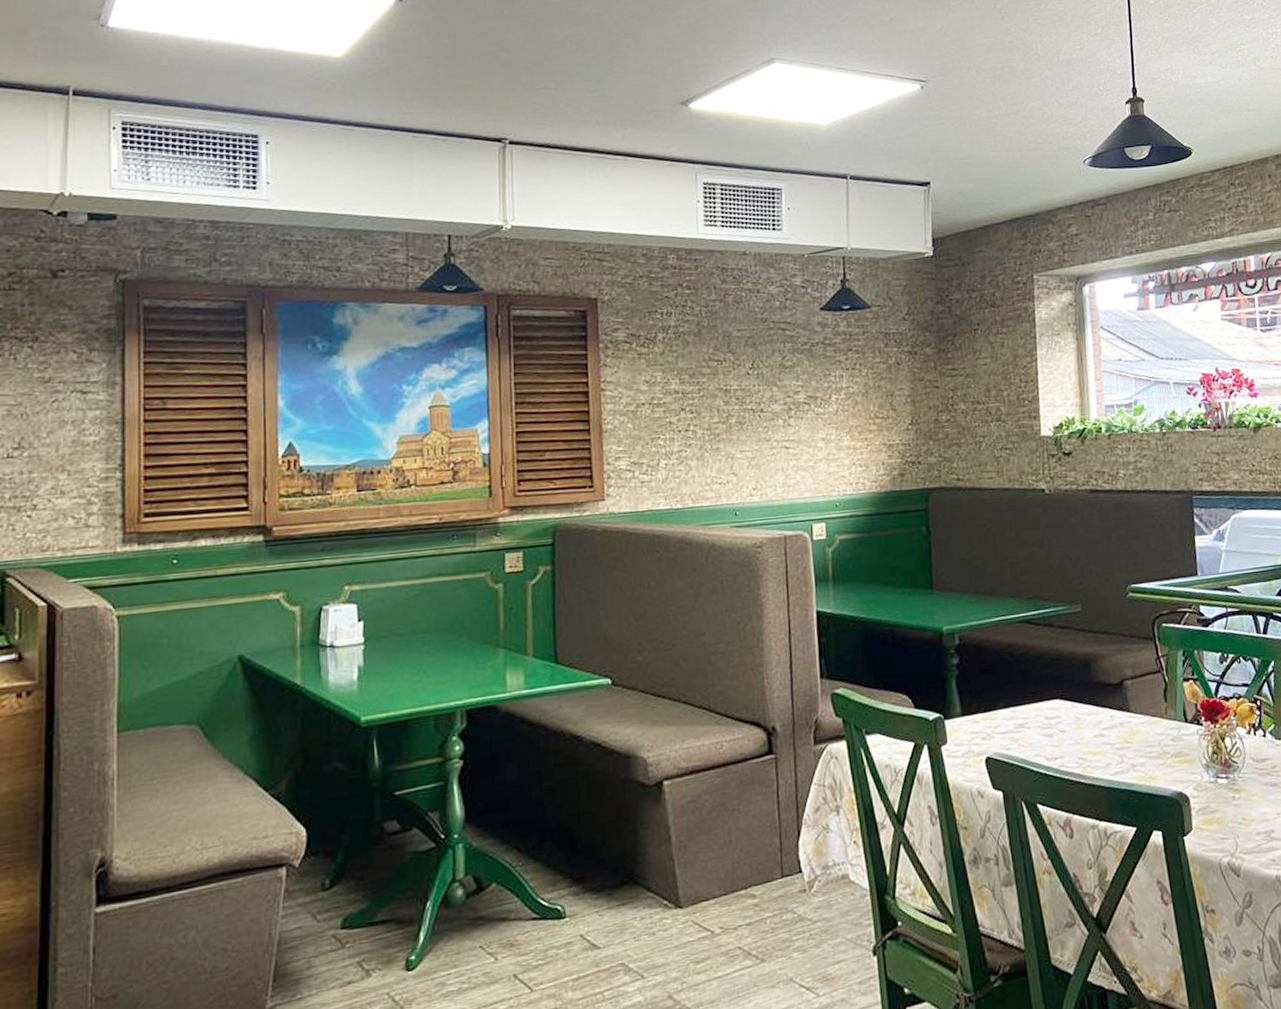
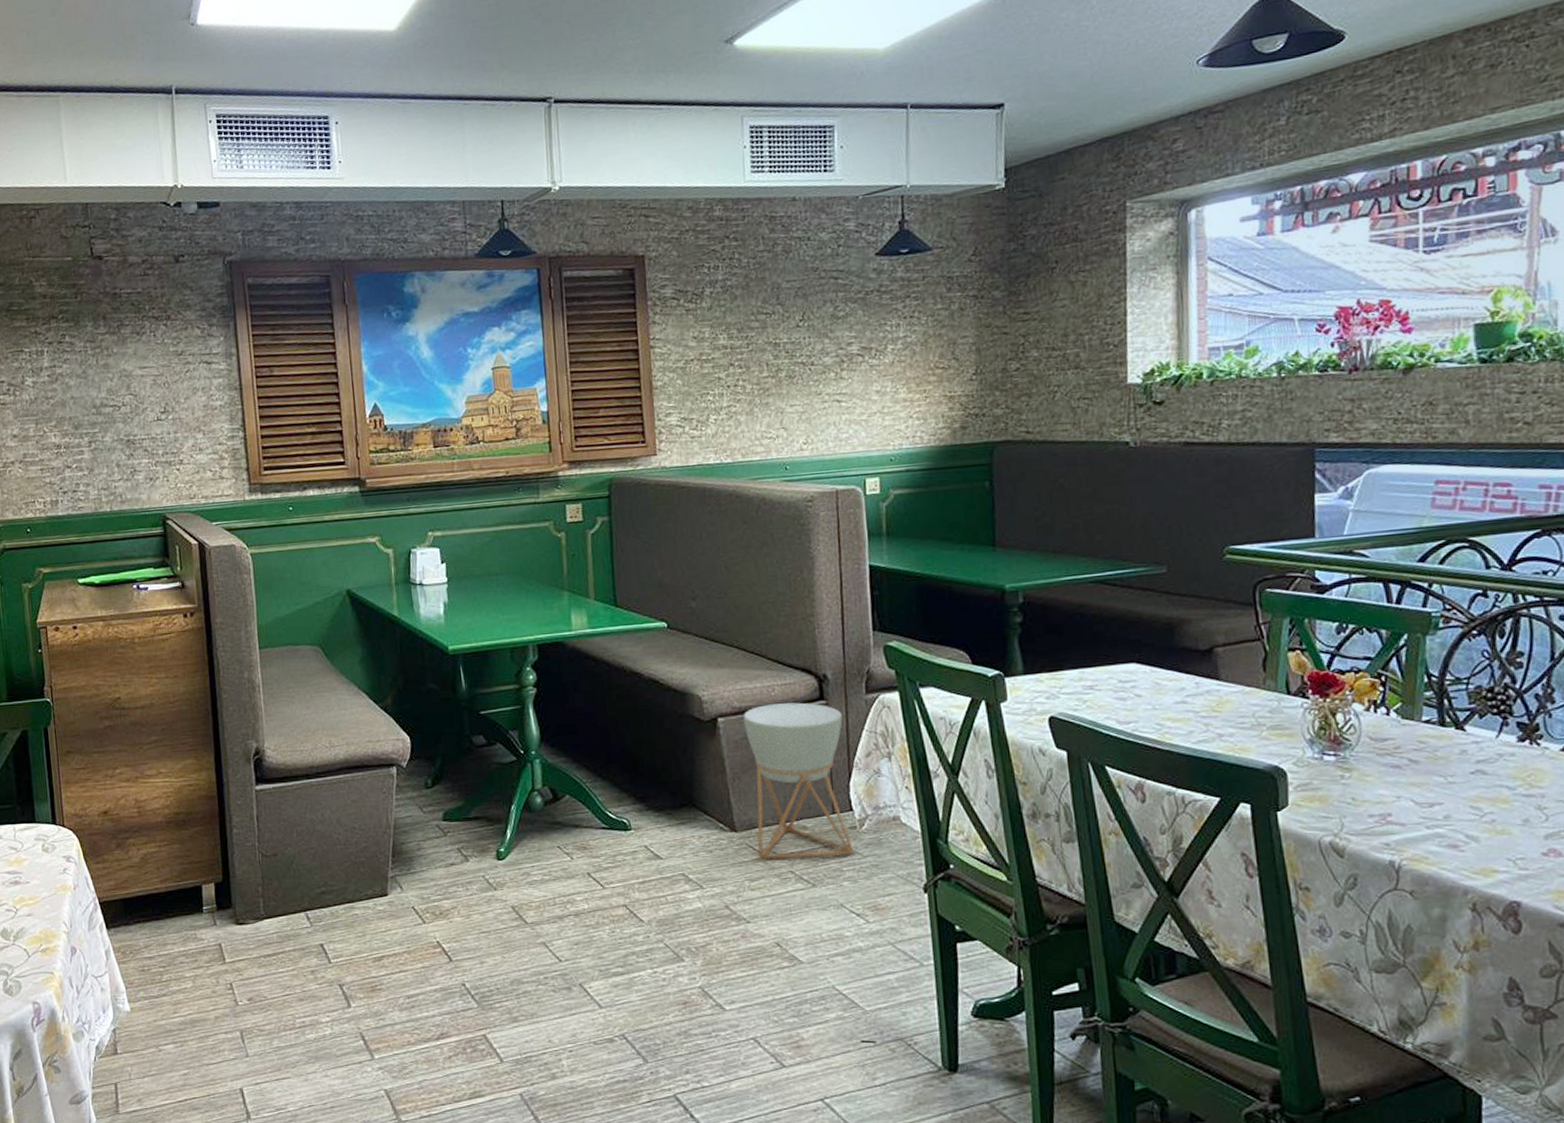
planter: none [689,758,803,937] -> present [742,702,853,860]

